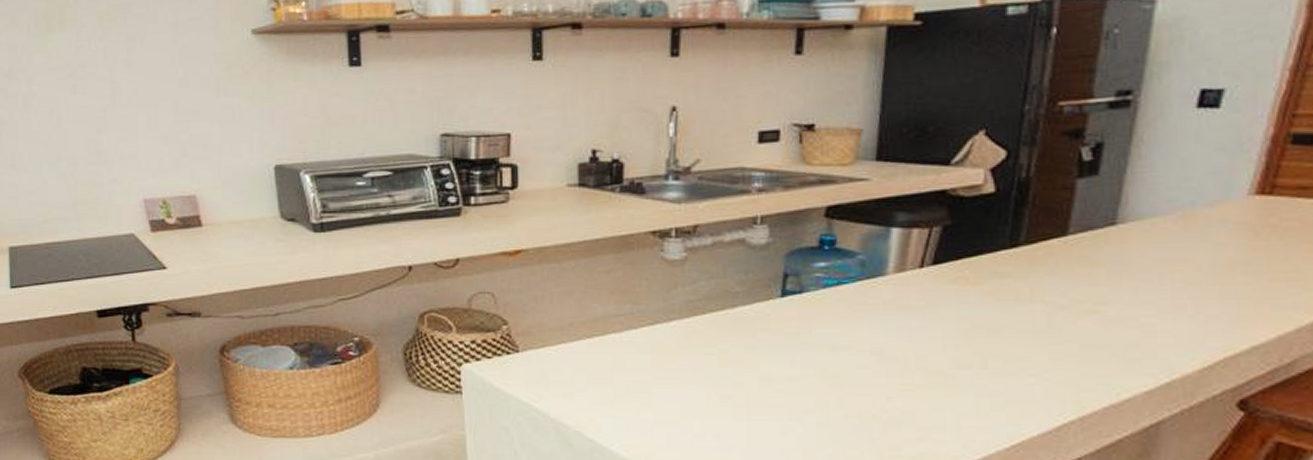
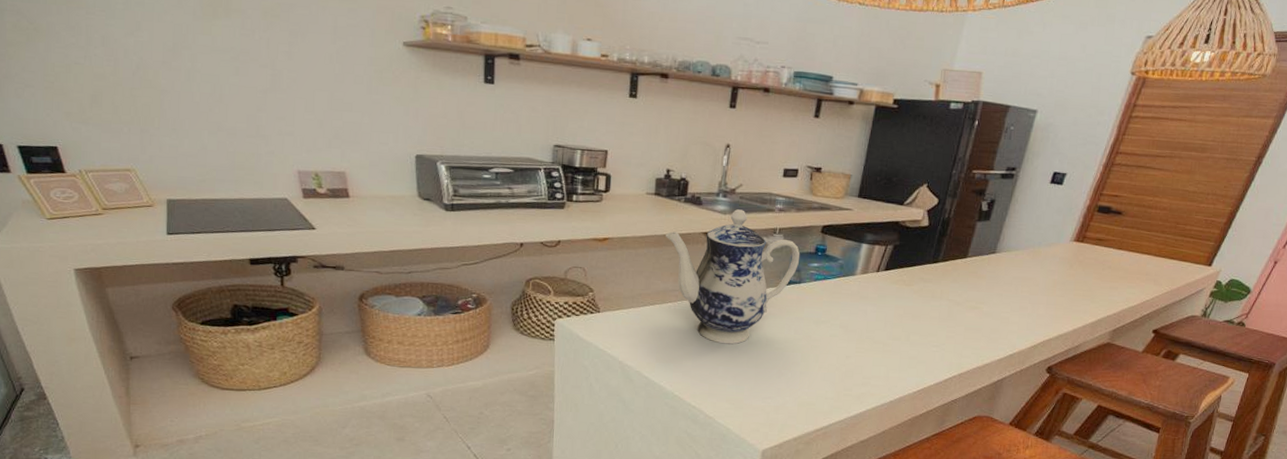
teapot: none [598,195,797,388] -> present [665,209,801,345]

